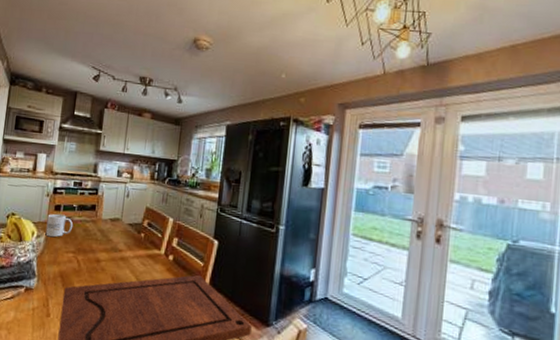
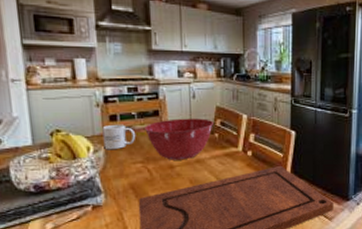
mixing bowl: none [81,214,142,256] -> present [145,118,213,160]

